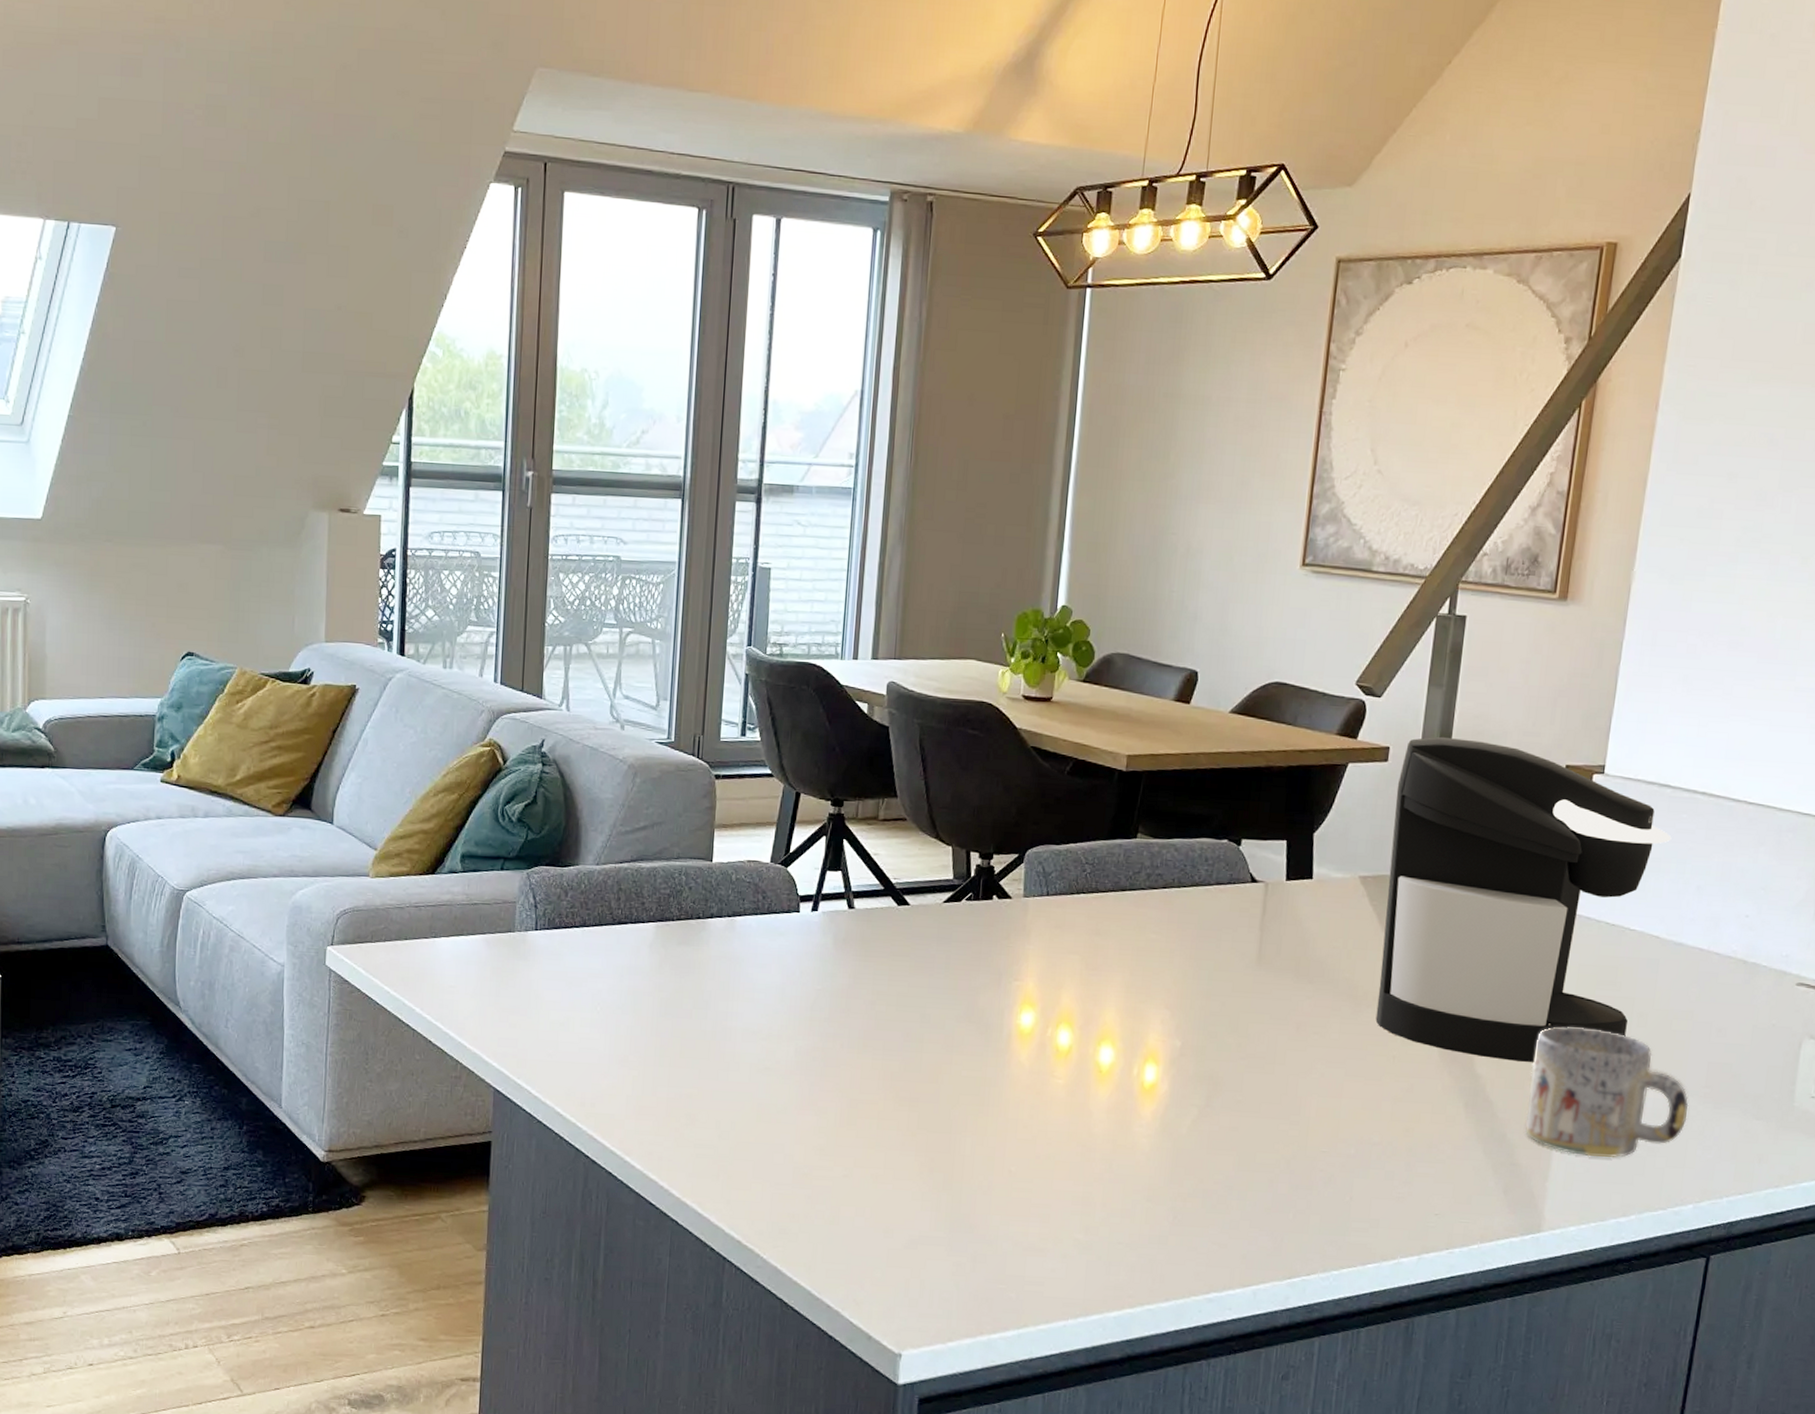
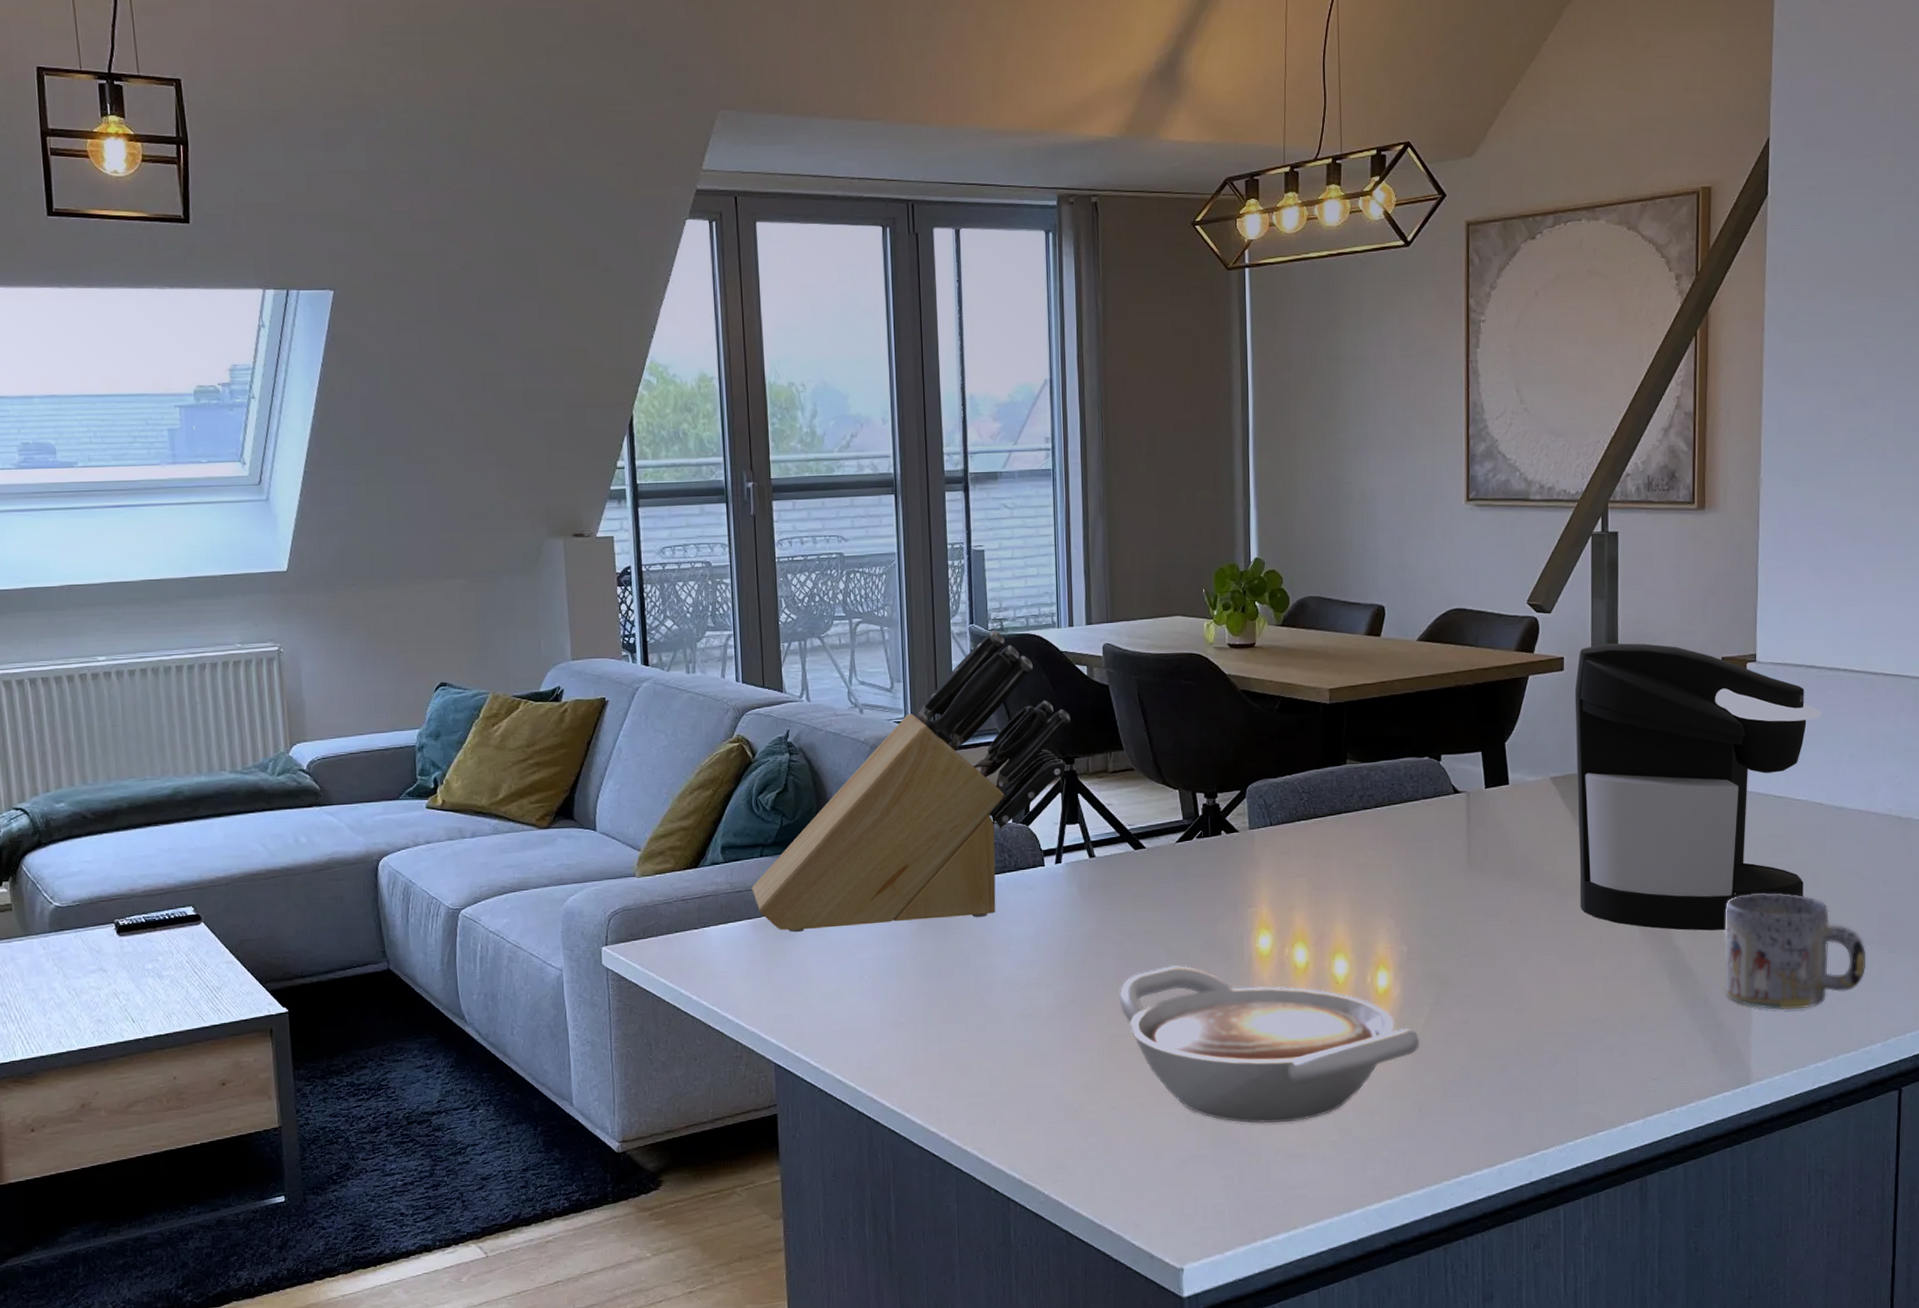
knife block: none [488,656,844,960] -> present [752,631,1071,933]
bowl: none [864,1033,1184,1214] -> present [1119,965,1420,1124]

